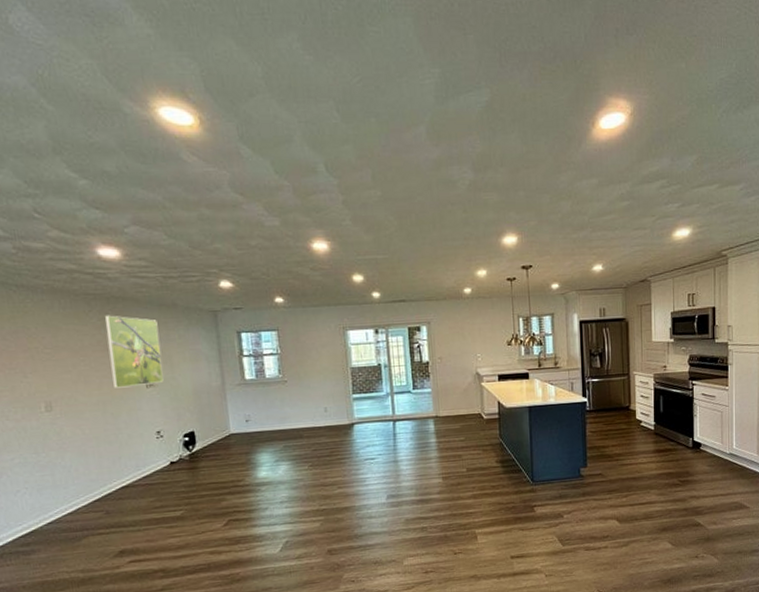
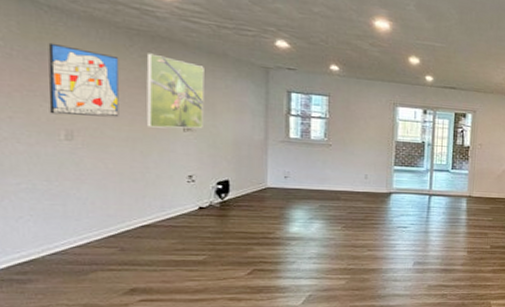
wall art: none [20,320,89,389] -> present [48,42,120,118]

